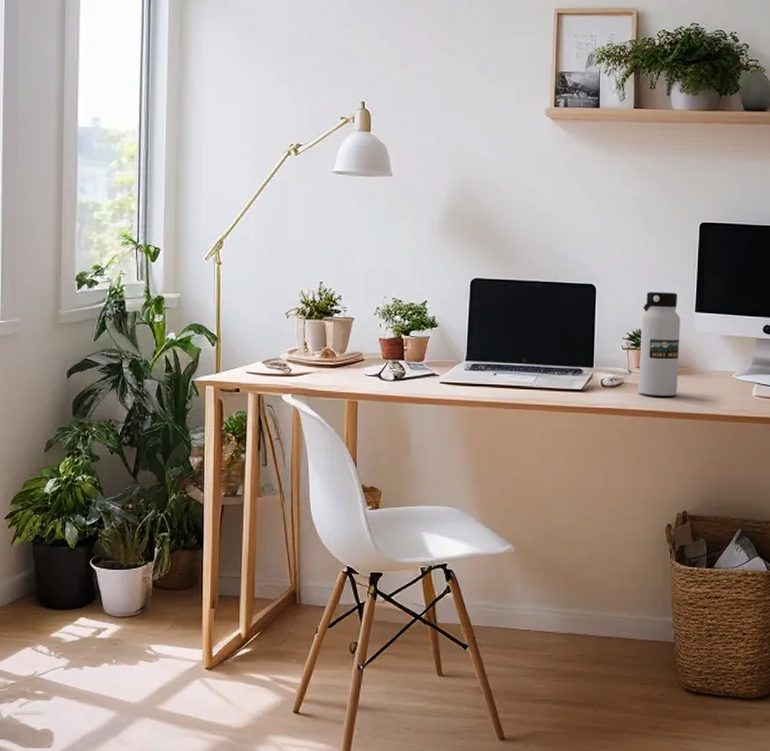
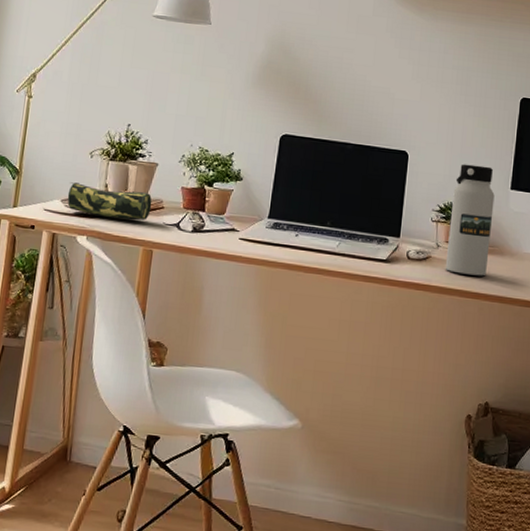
pencil case: none [268,343,352,375] -> present [67,182,152,221]

